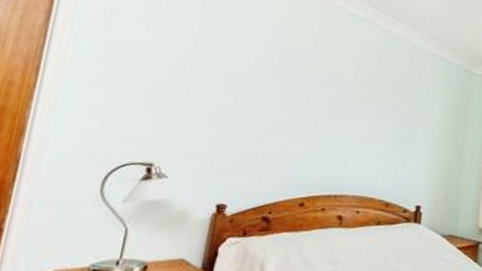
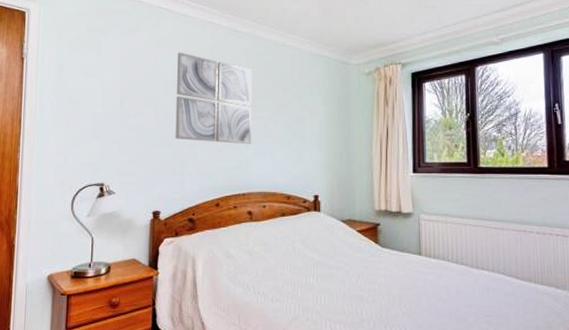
wall art: none [259,23,365,142] -> present [175,52,253,145]

